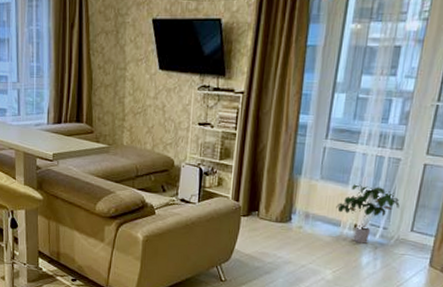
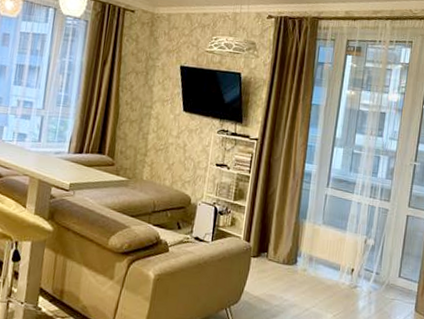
potted plant: present [336,184,400,244] -> none [336,230,389,288]

